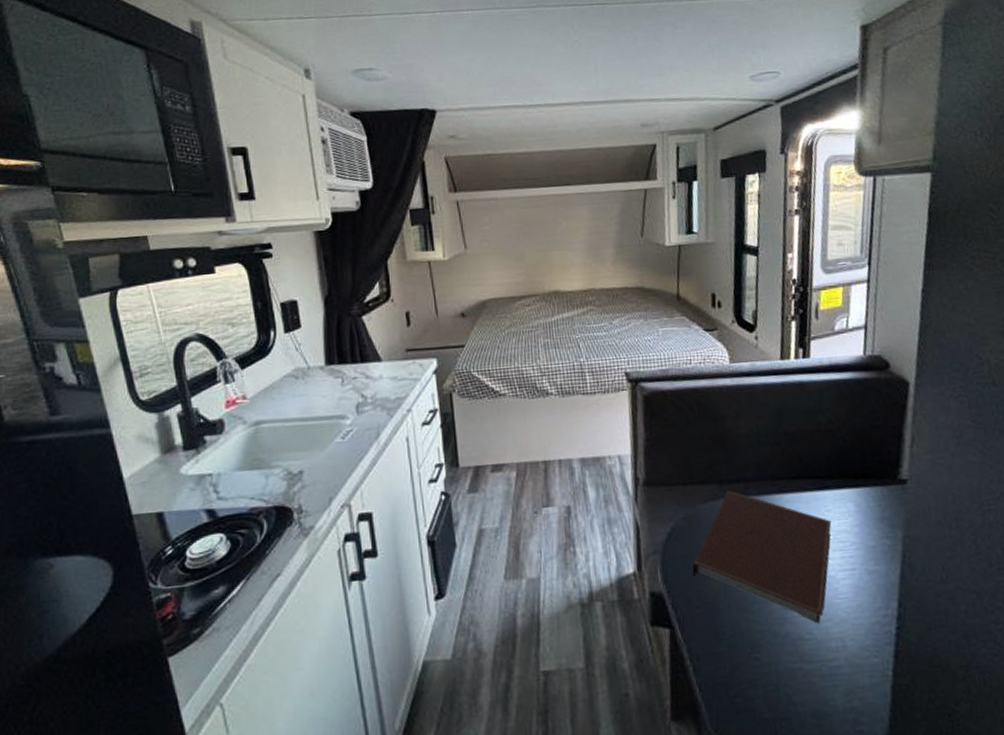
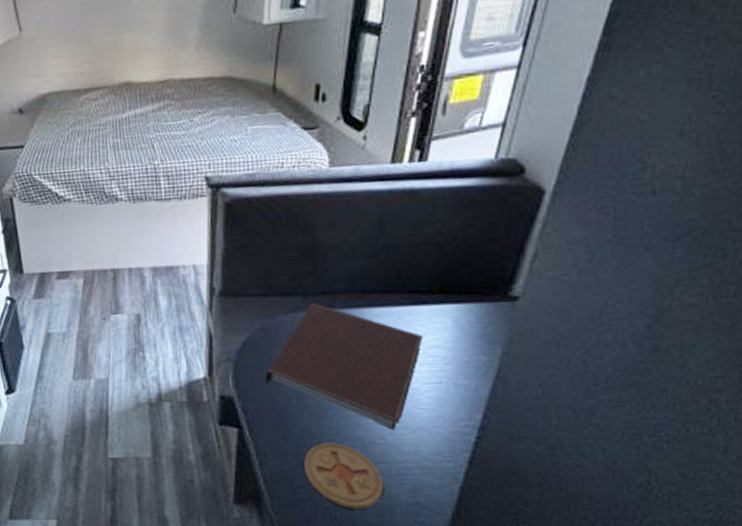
coaster: none [737,640,819,720] -> present [304,442,383,509]

